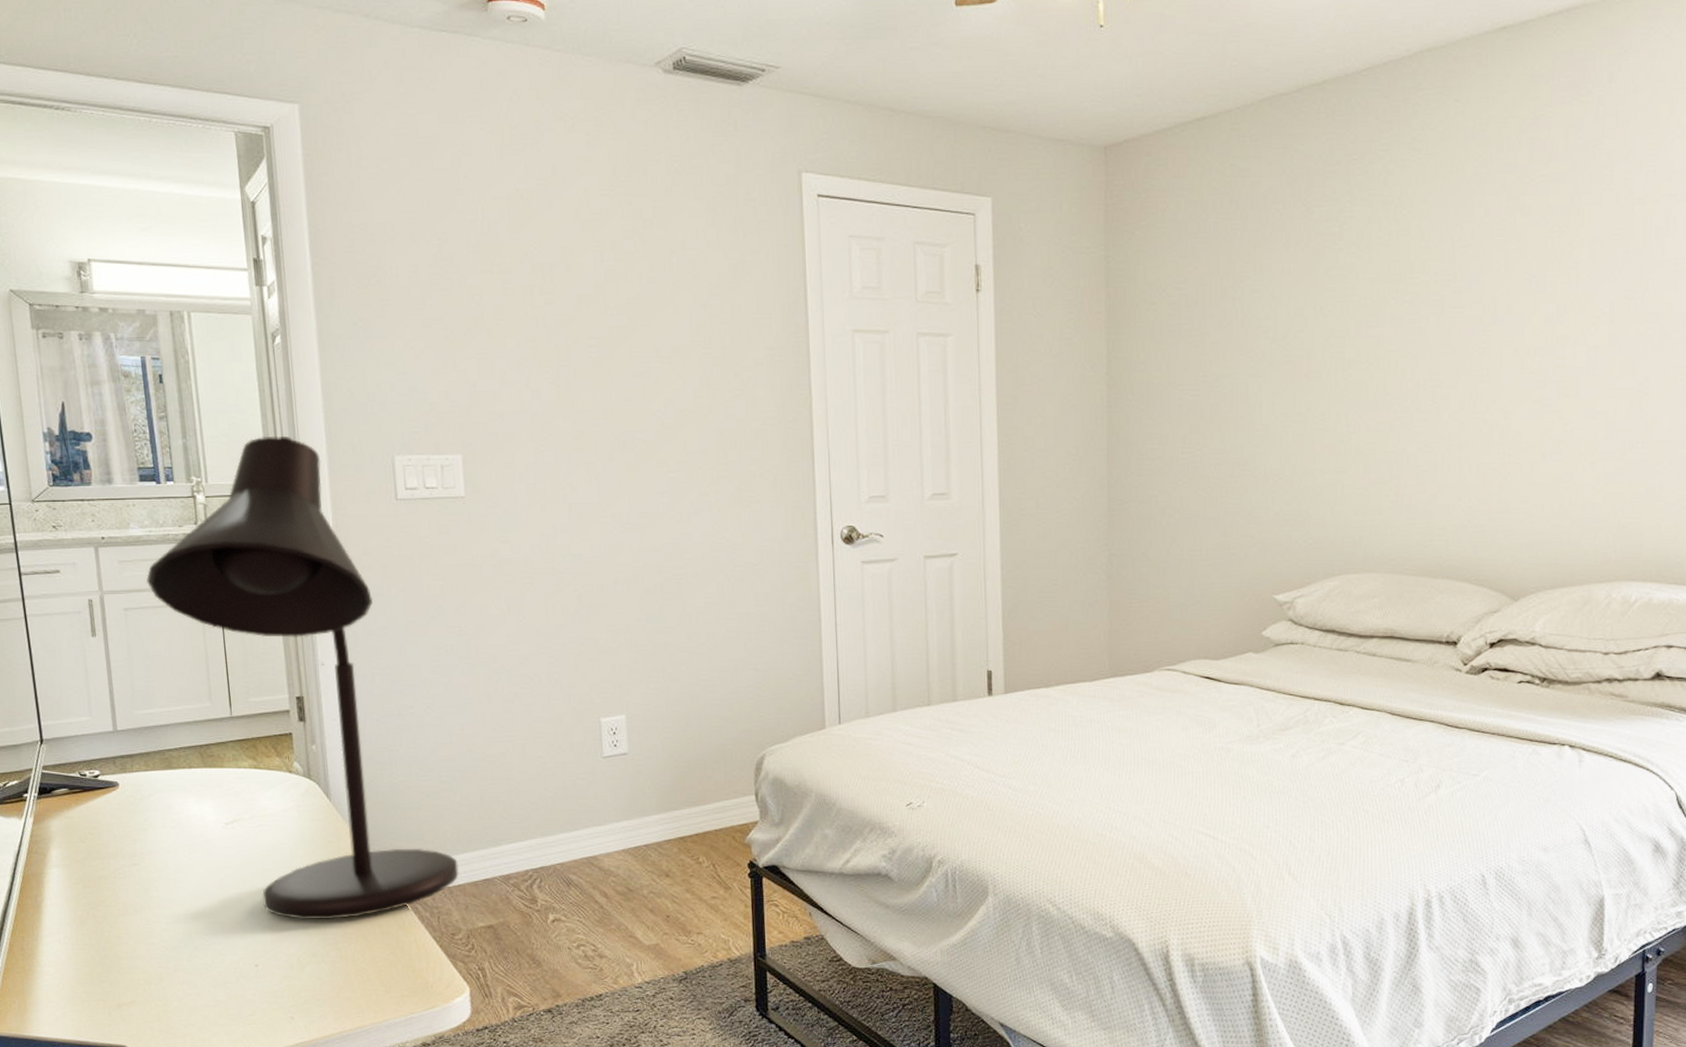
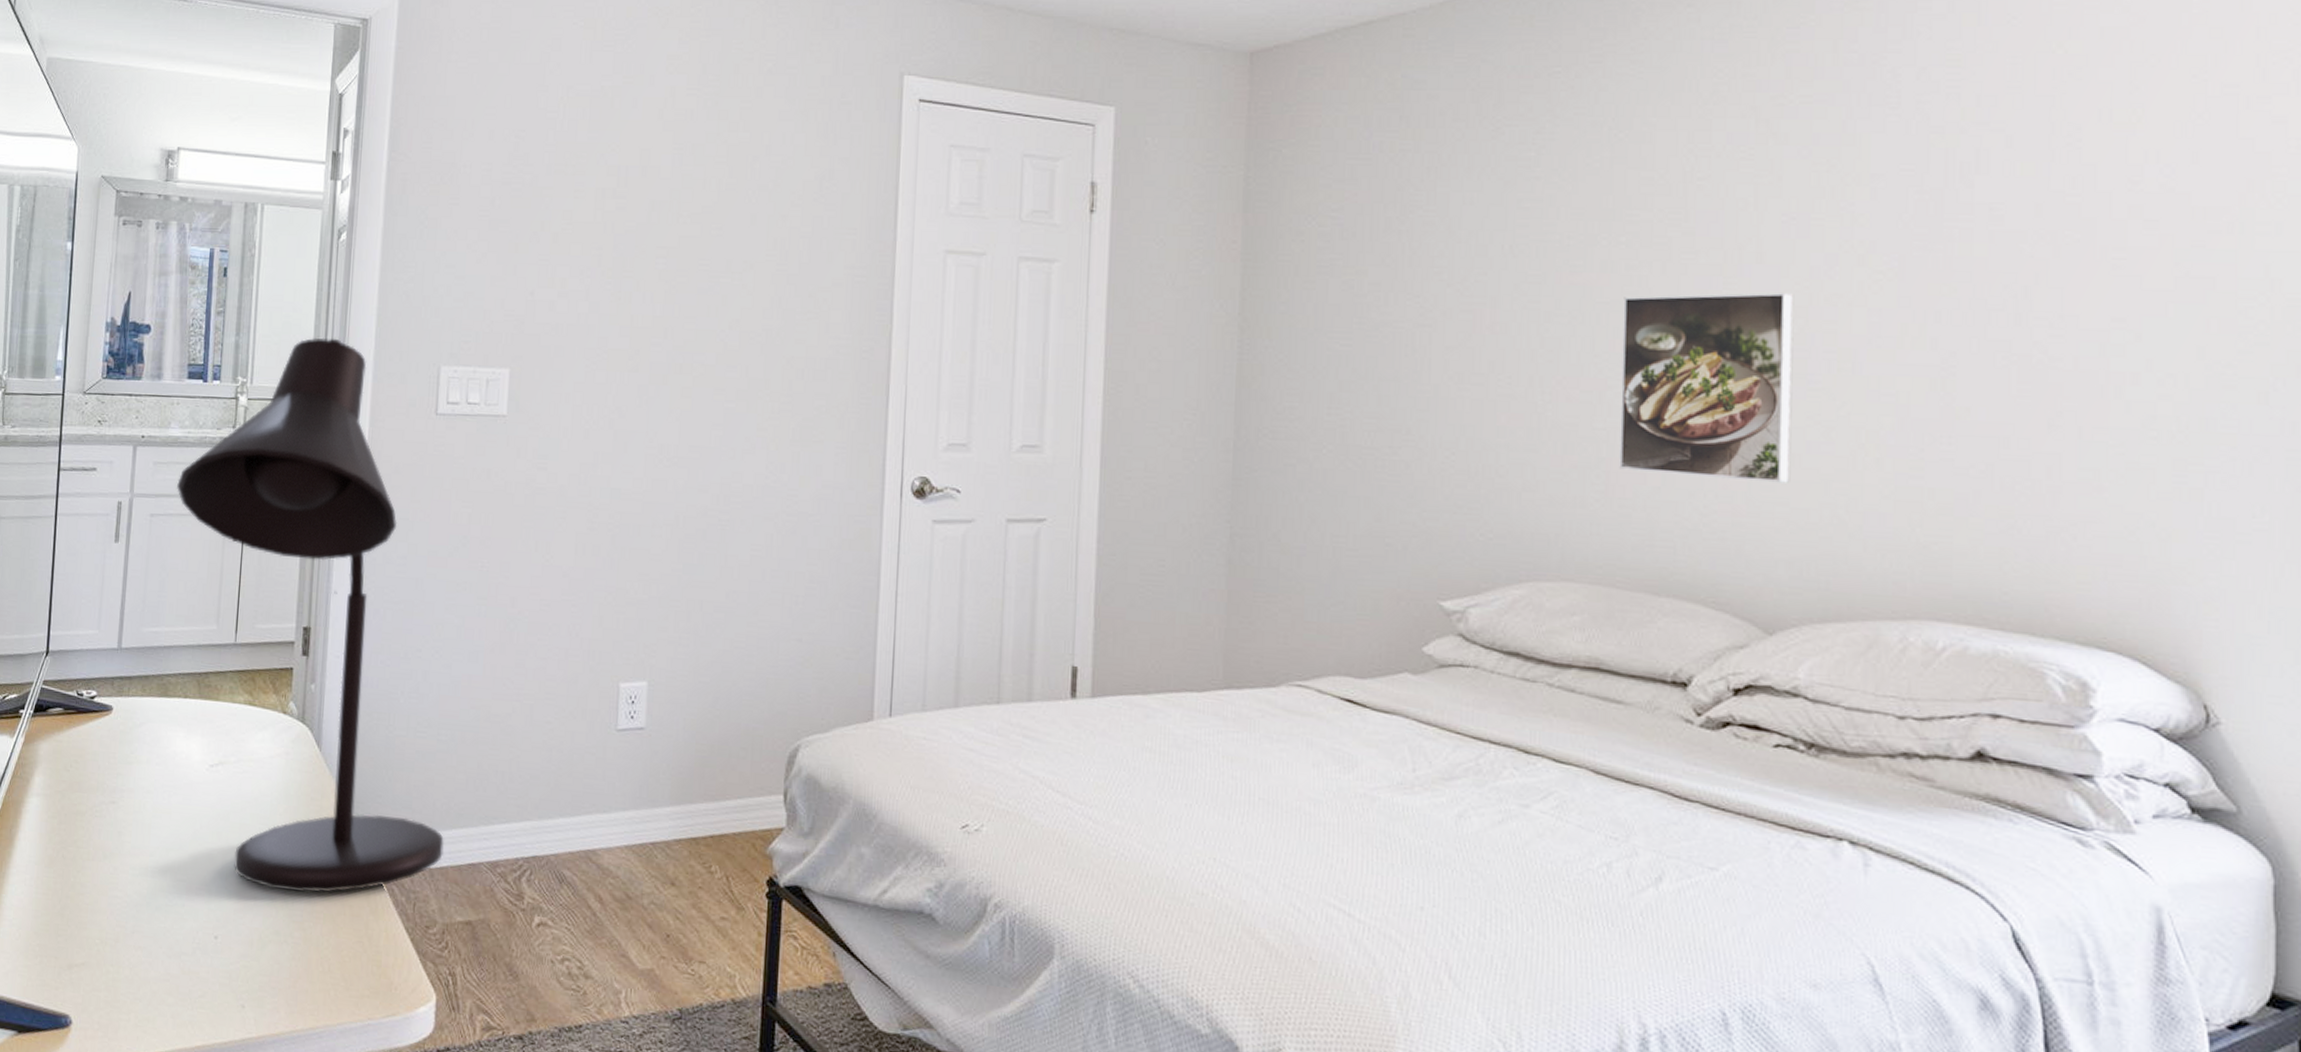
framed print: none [1406,337,1534,486] -> present [1619,293,1794,483]

